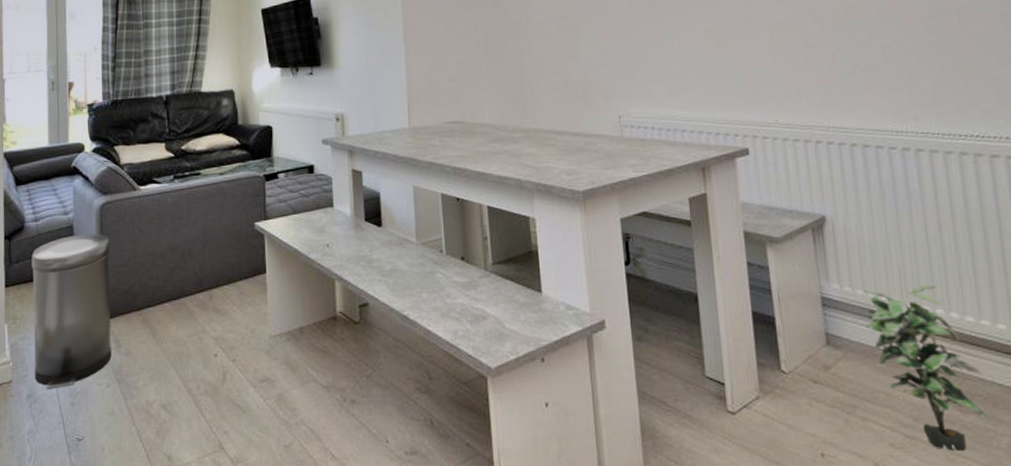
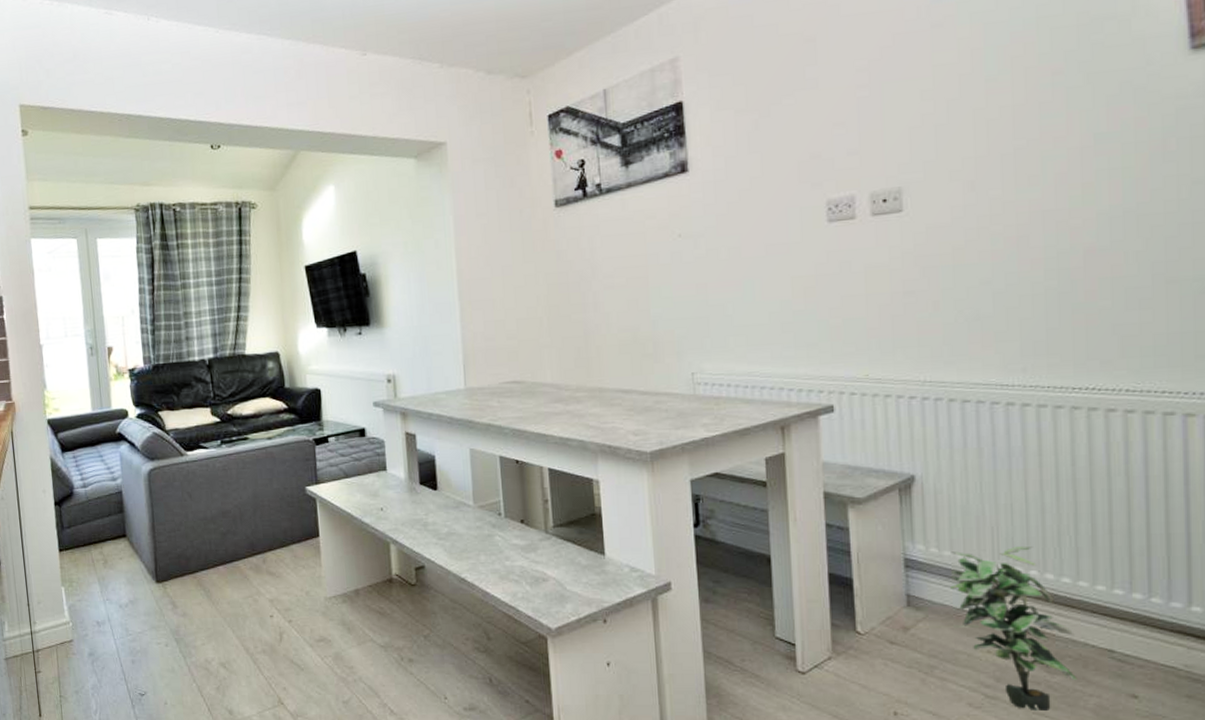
pedal bin: present [31,234,112,390] -> none [82,499,168,648]

